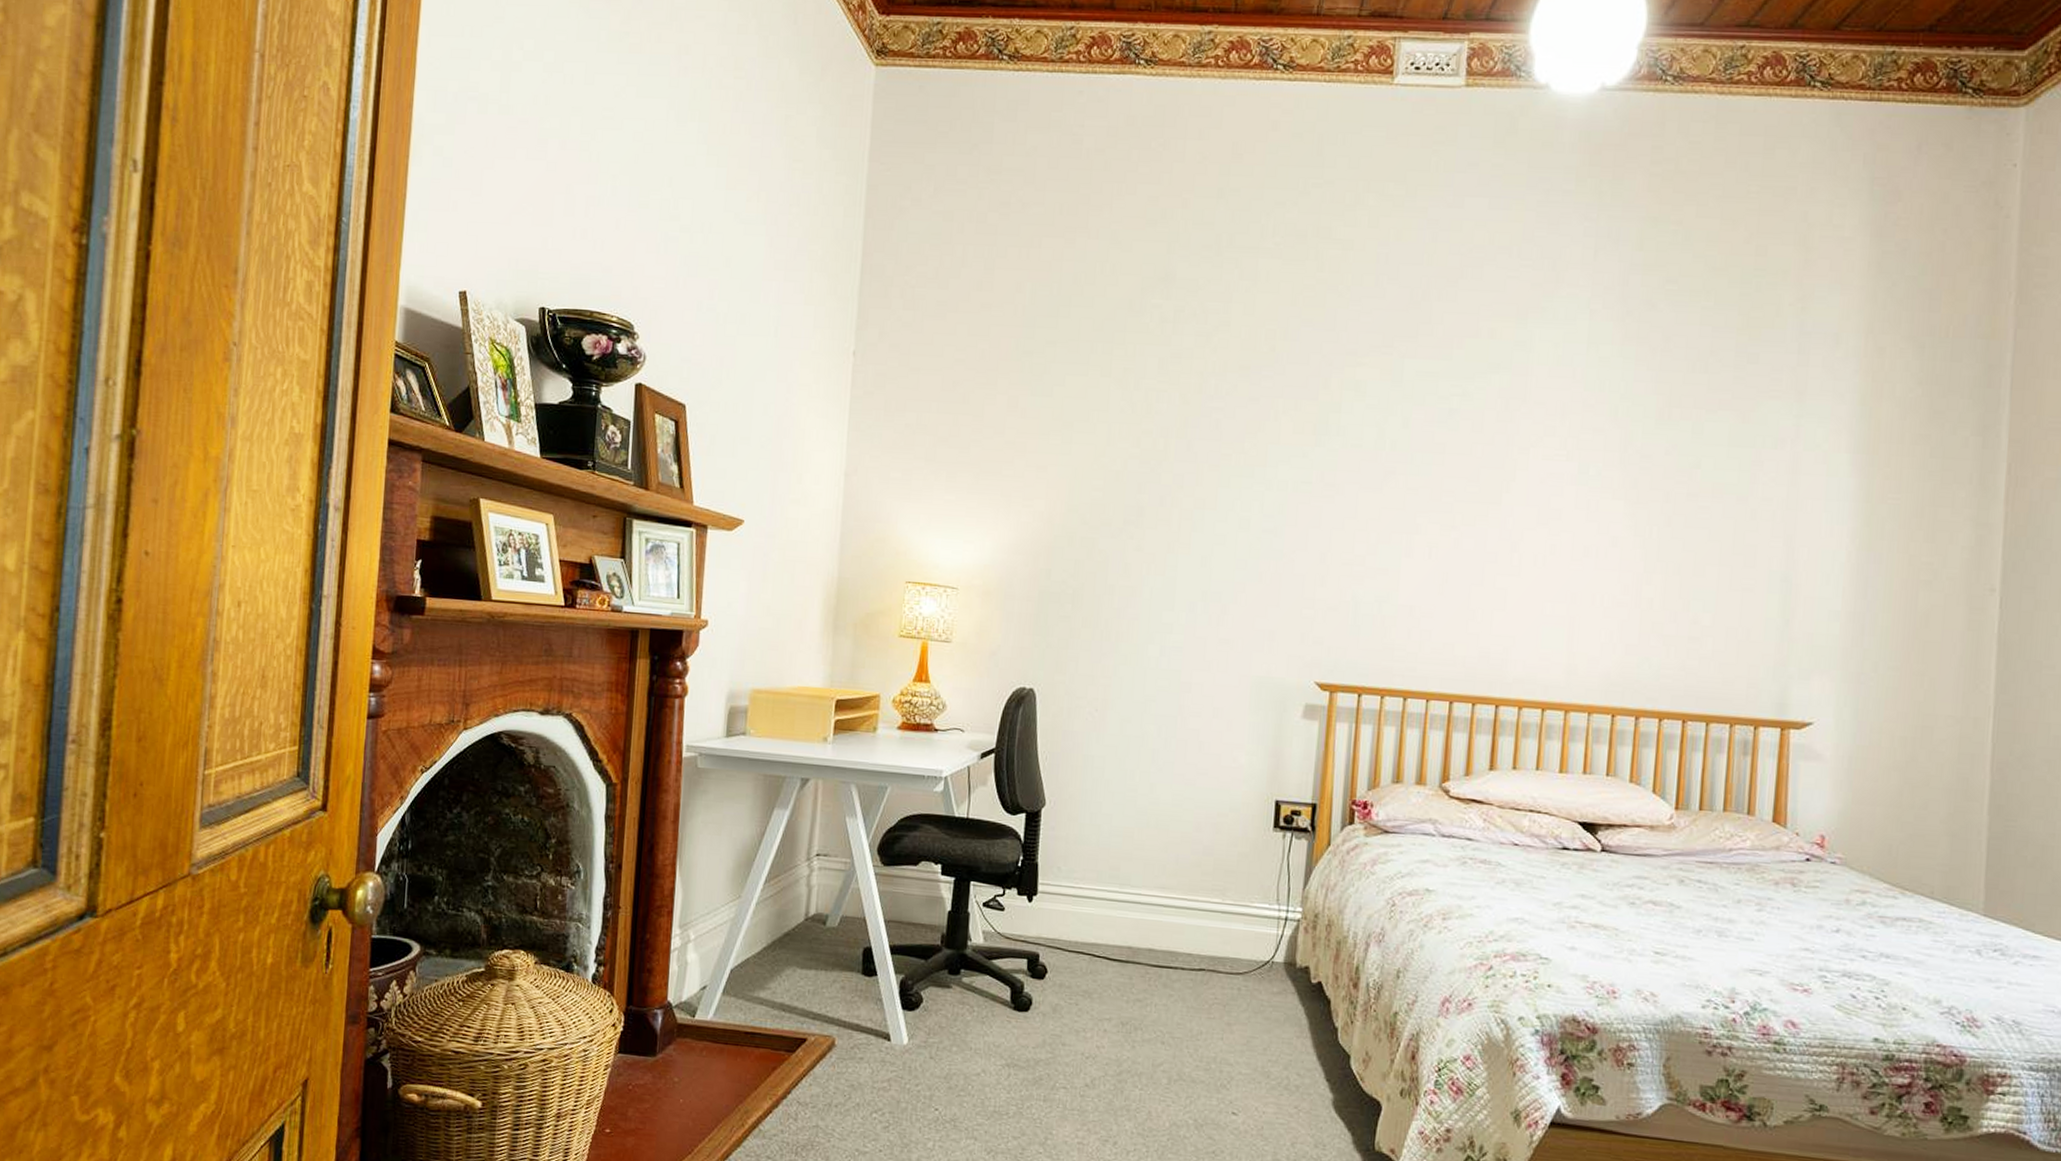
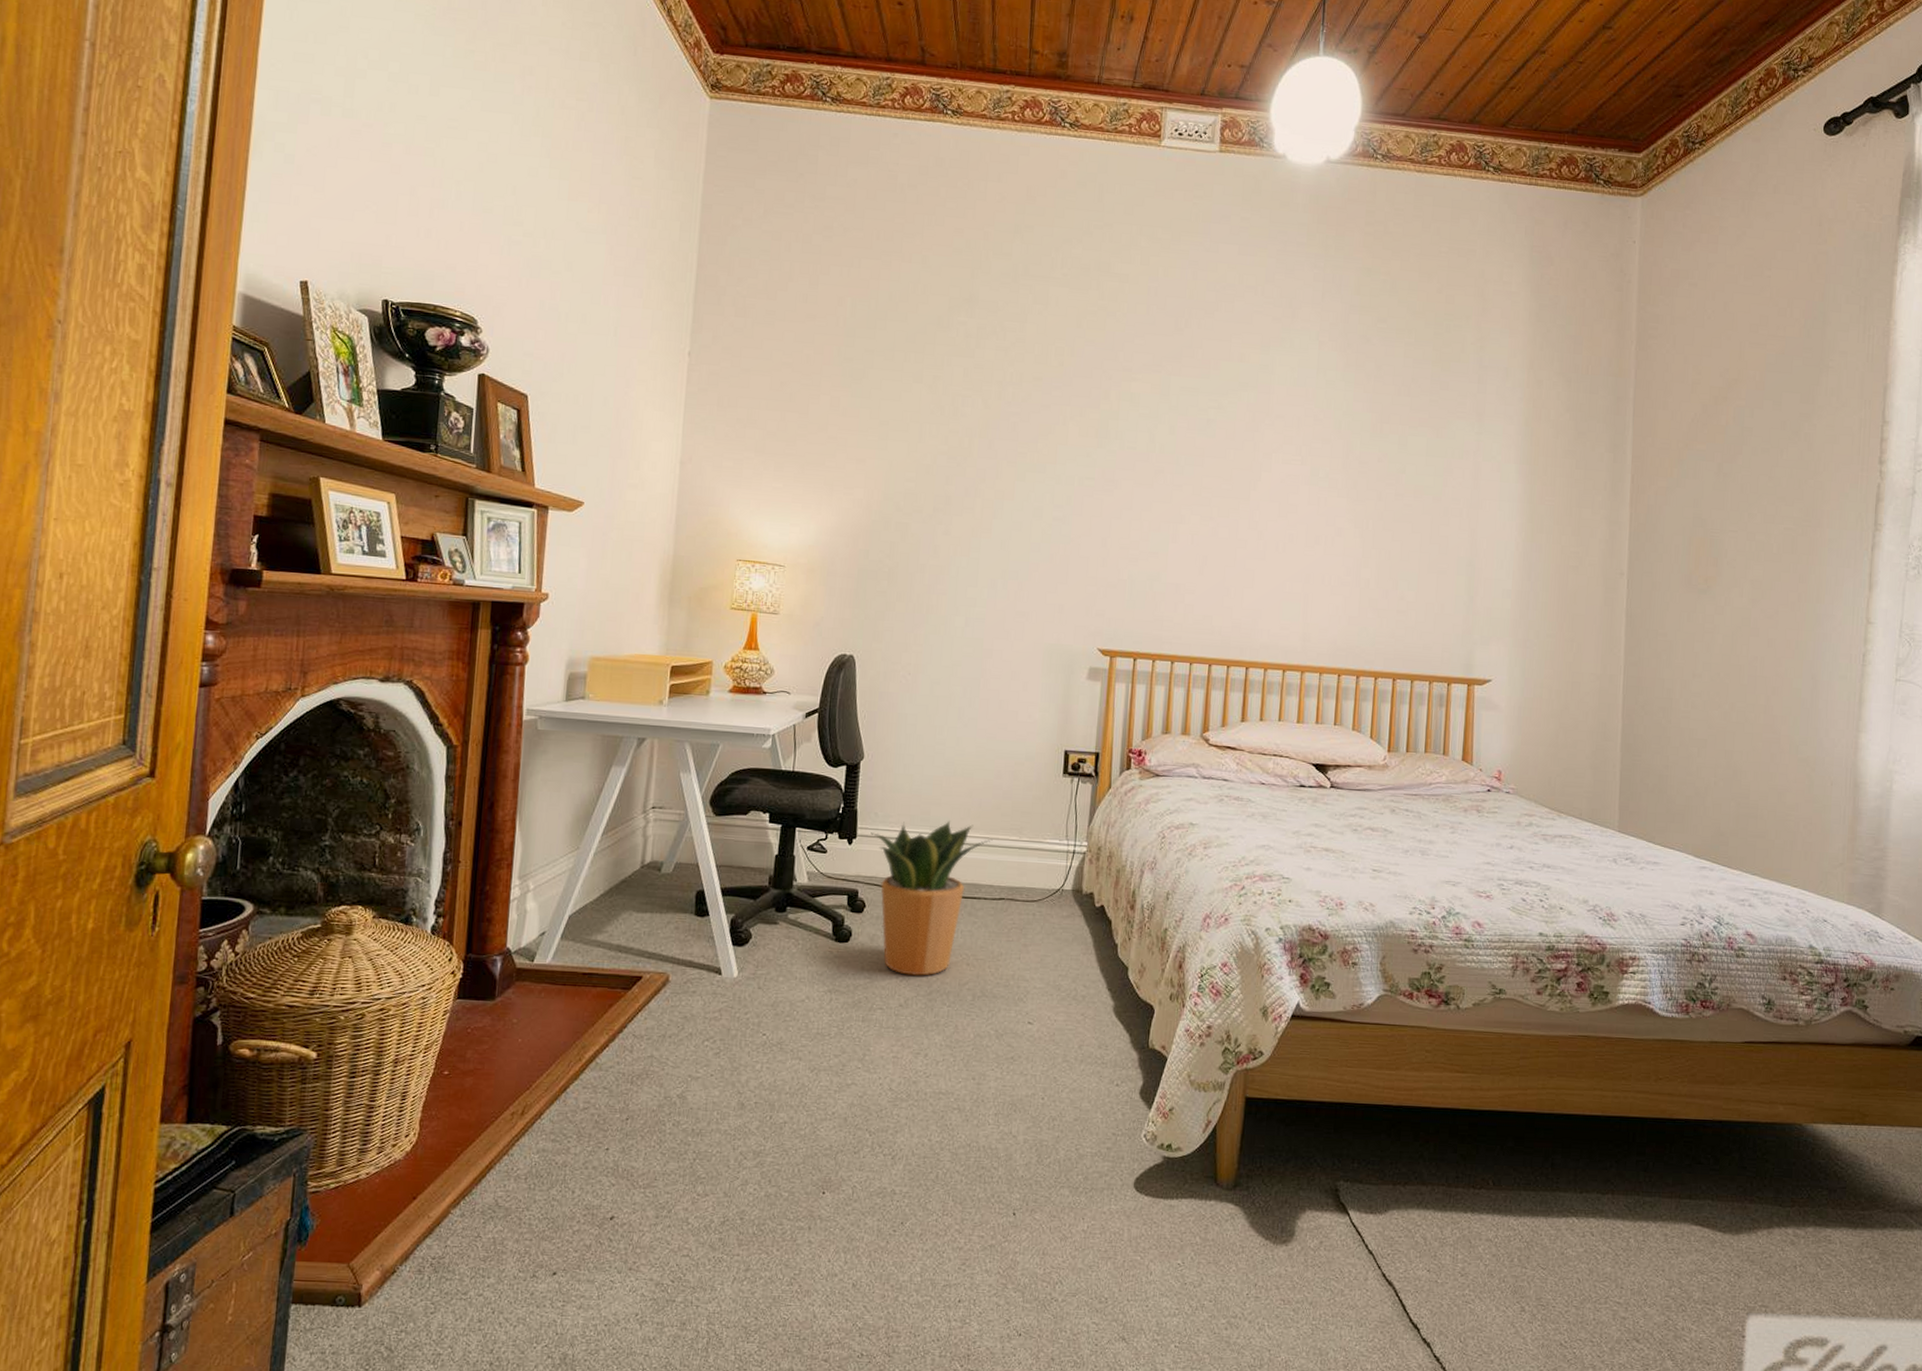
potted plant: none [1053,878,1191,1054] -> present [871,821,993,976]

